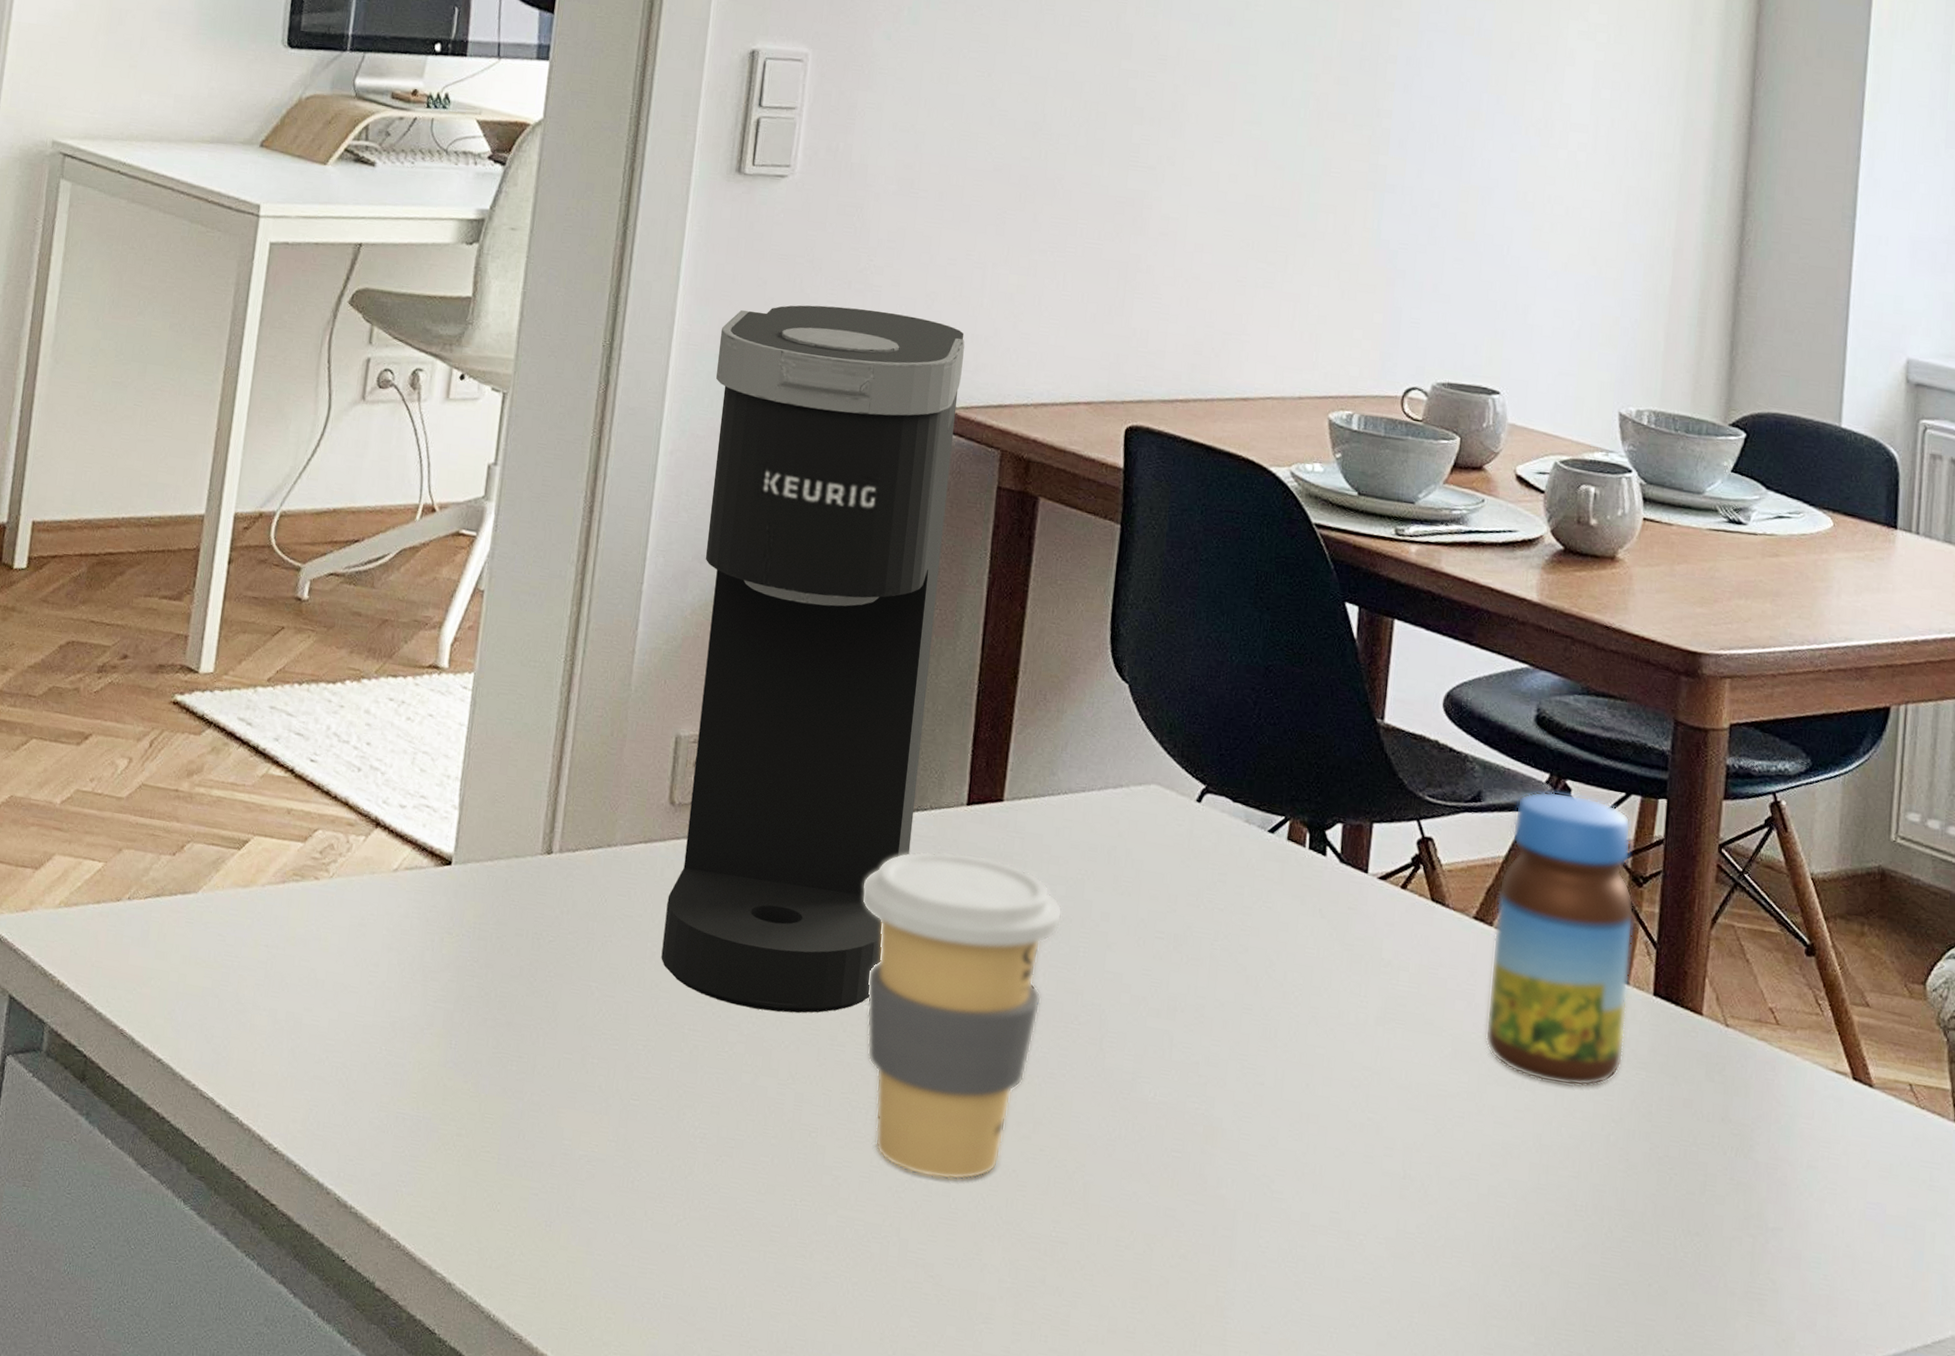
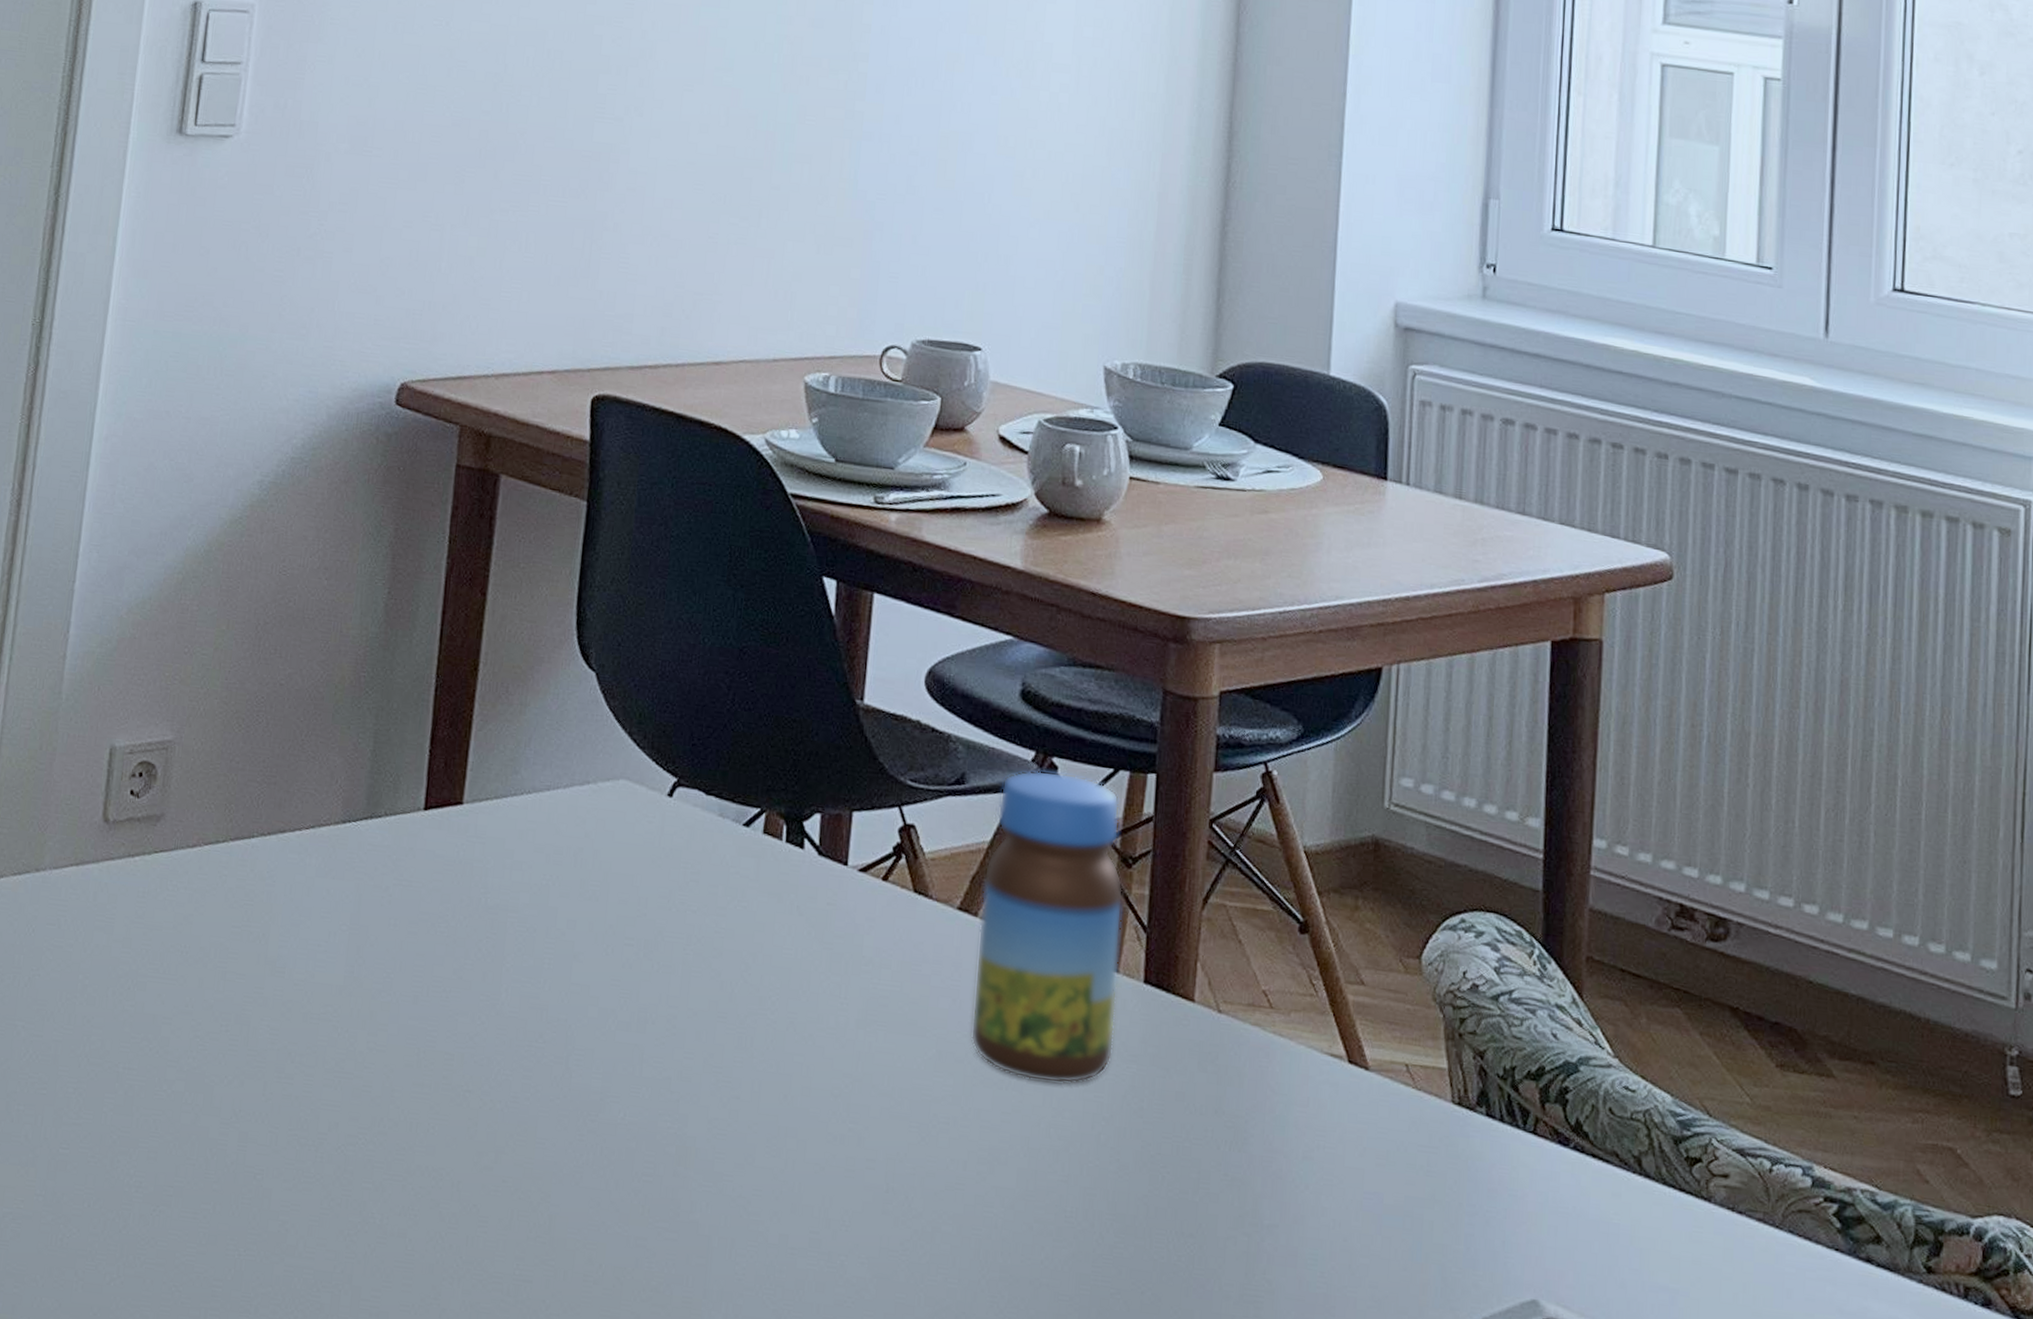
coffee maker: present [661,305,965,1013] -> none [93,274,422,1045]
coffee cup: present [863,850,1063,1180] -> none [312,860,526,1219]

